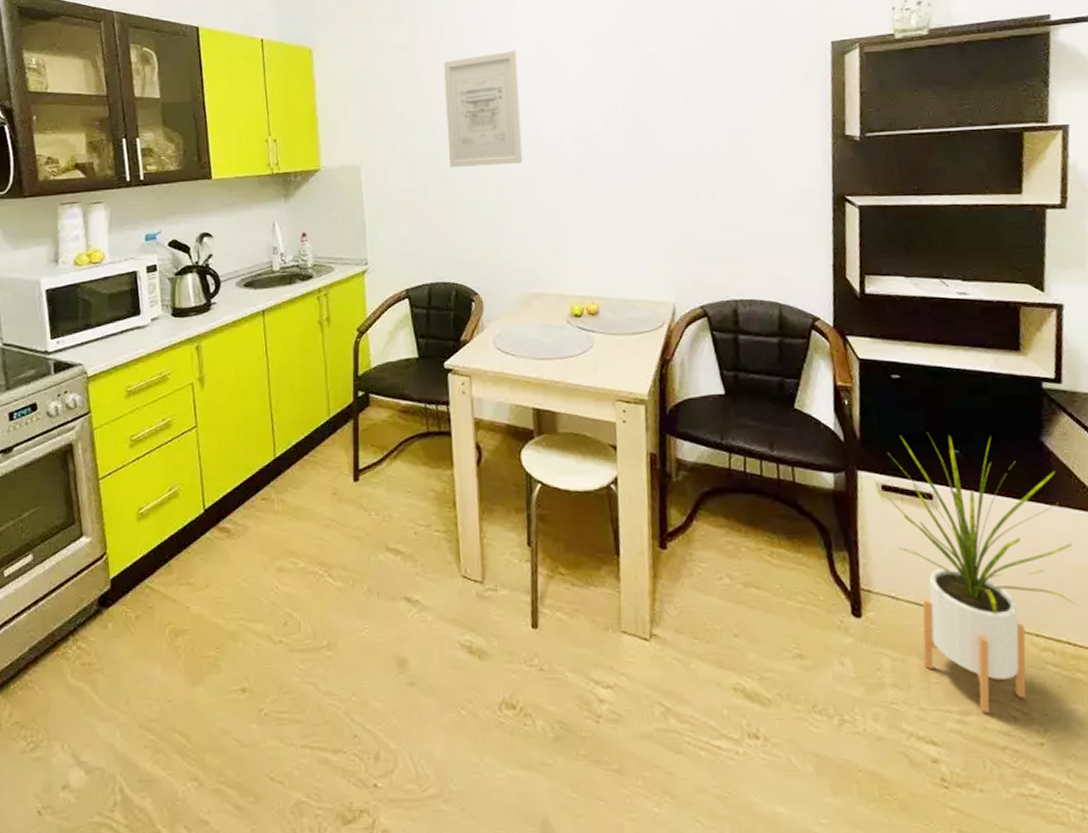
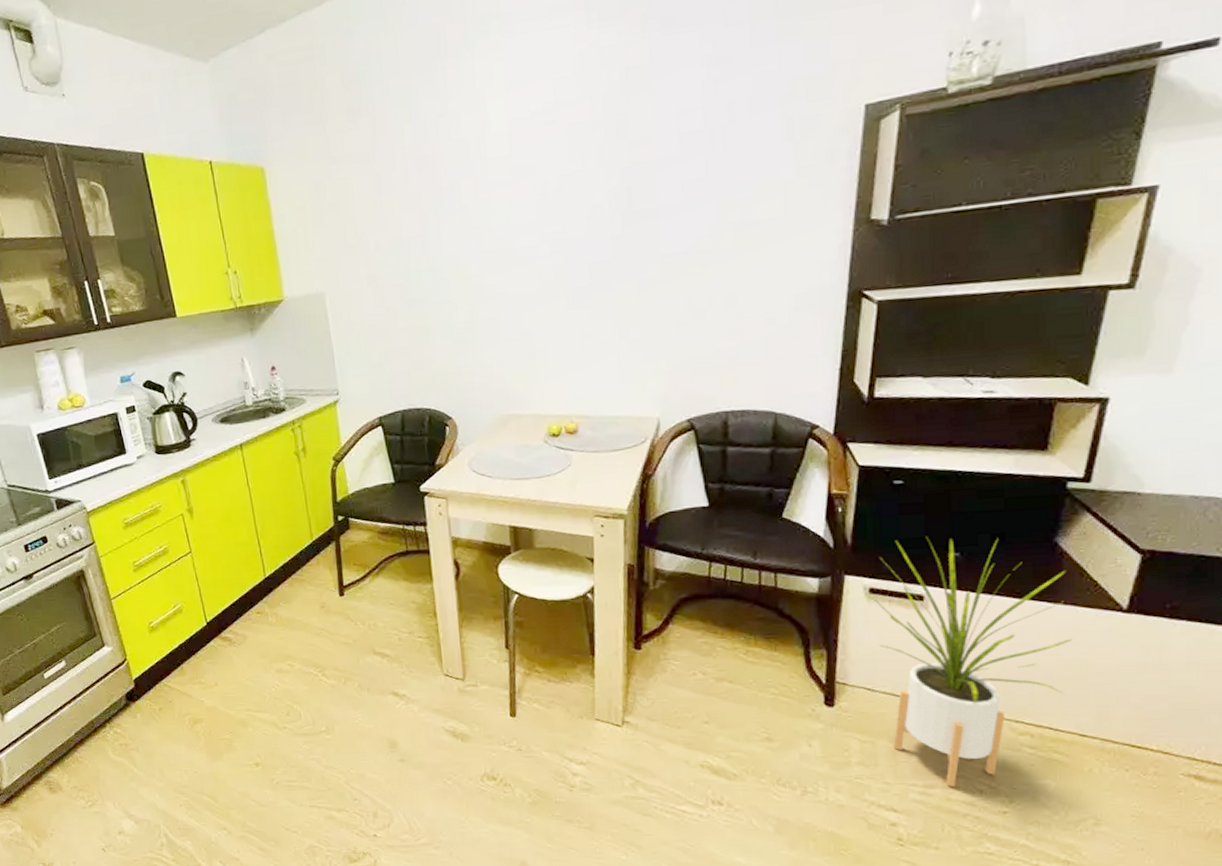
wall art: present [443,50,523,167] -> none [406,149,497,288]

